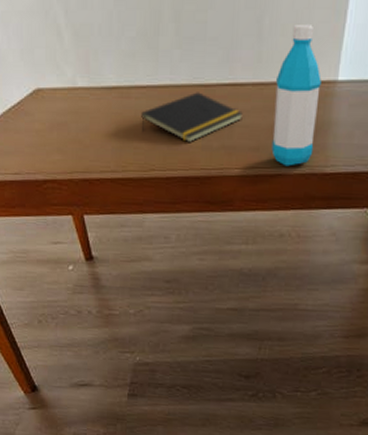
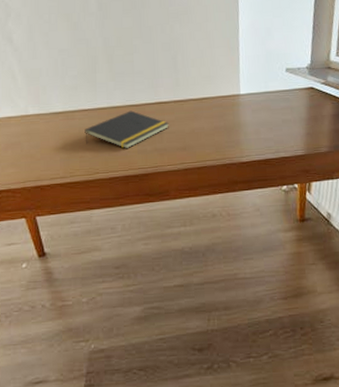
water bottle: present [271,23,321,167] -> none [193,57,230,160]

